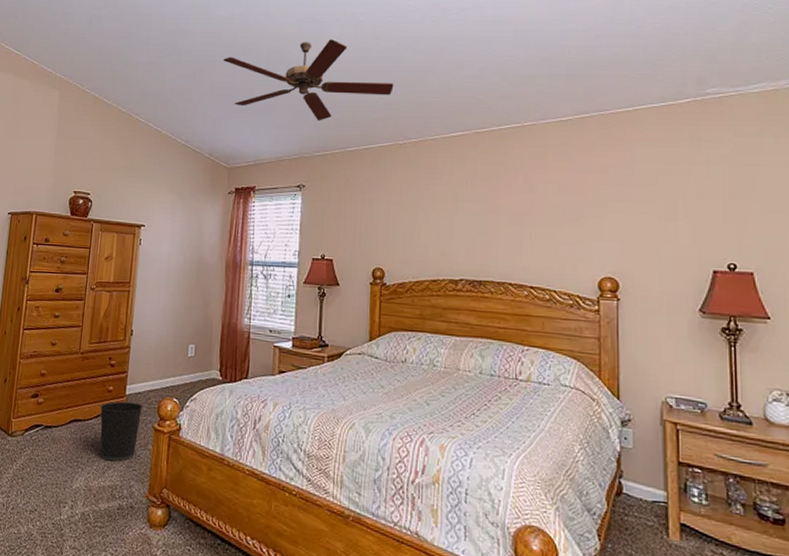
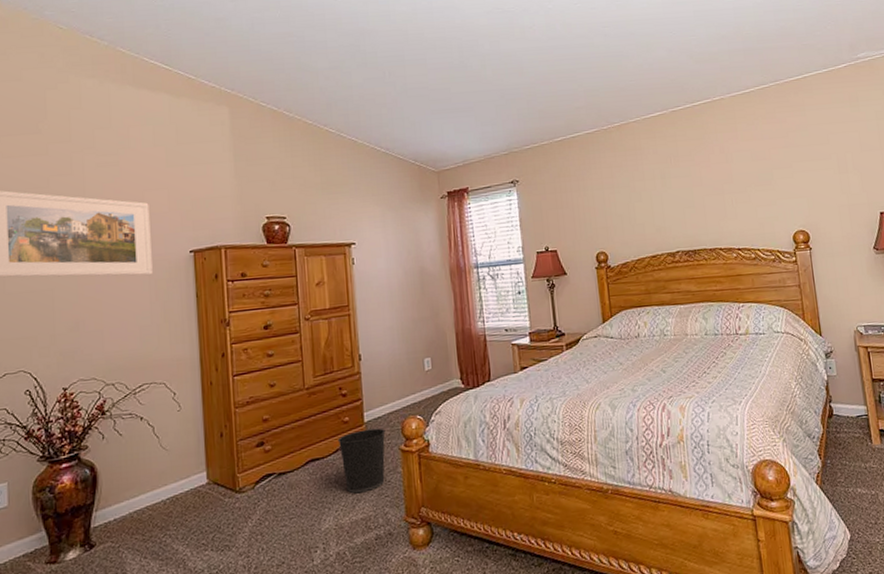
ceiling fan: present [223,39,394,121] -> none [413,29,591,114]

